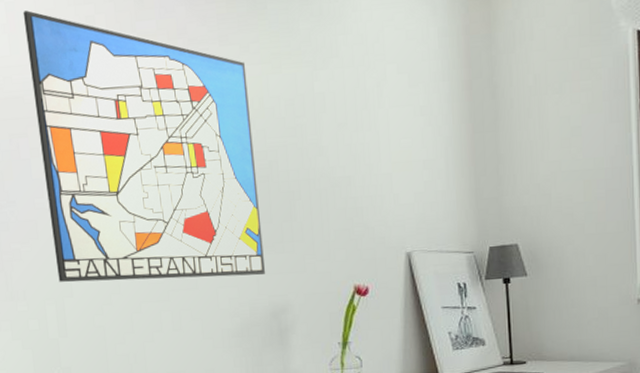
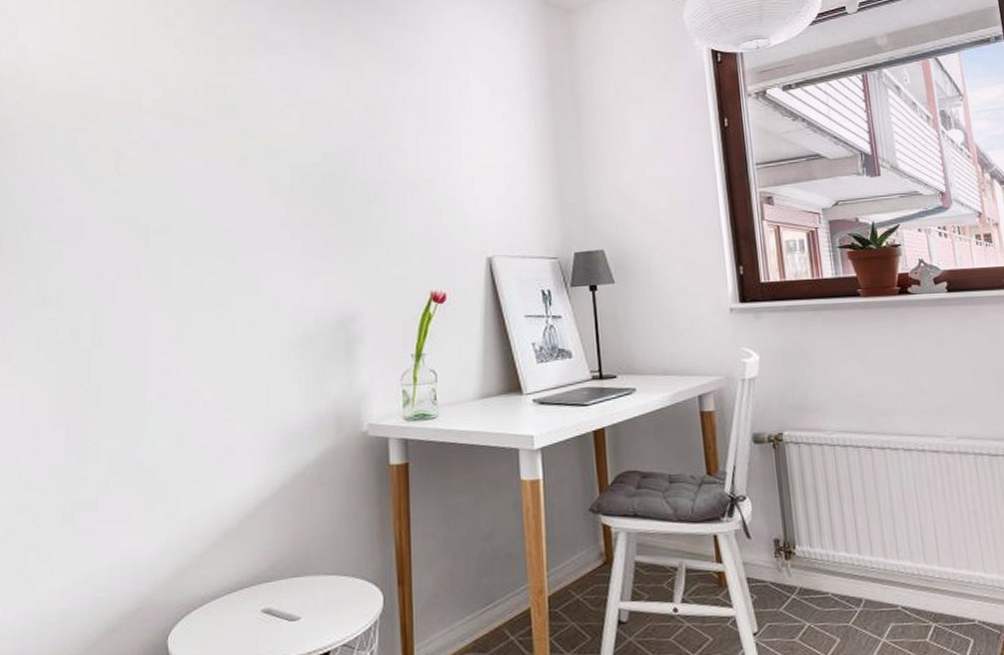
wall art: present [22,10,266,282] -> none [99,11,335,286]

